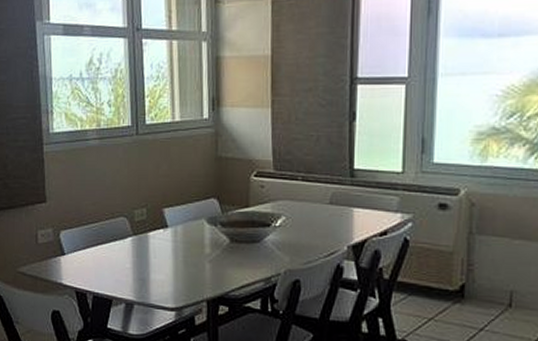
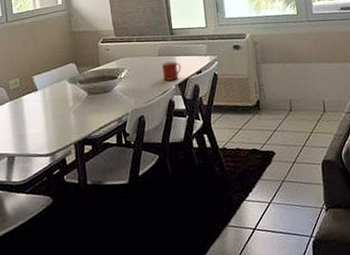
mug: none [333,213,359,239] -> present [162,61,181,81]

